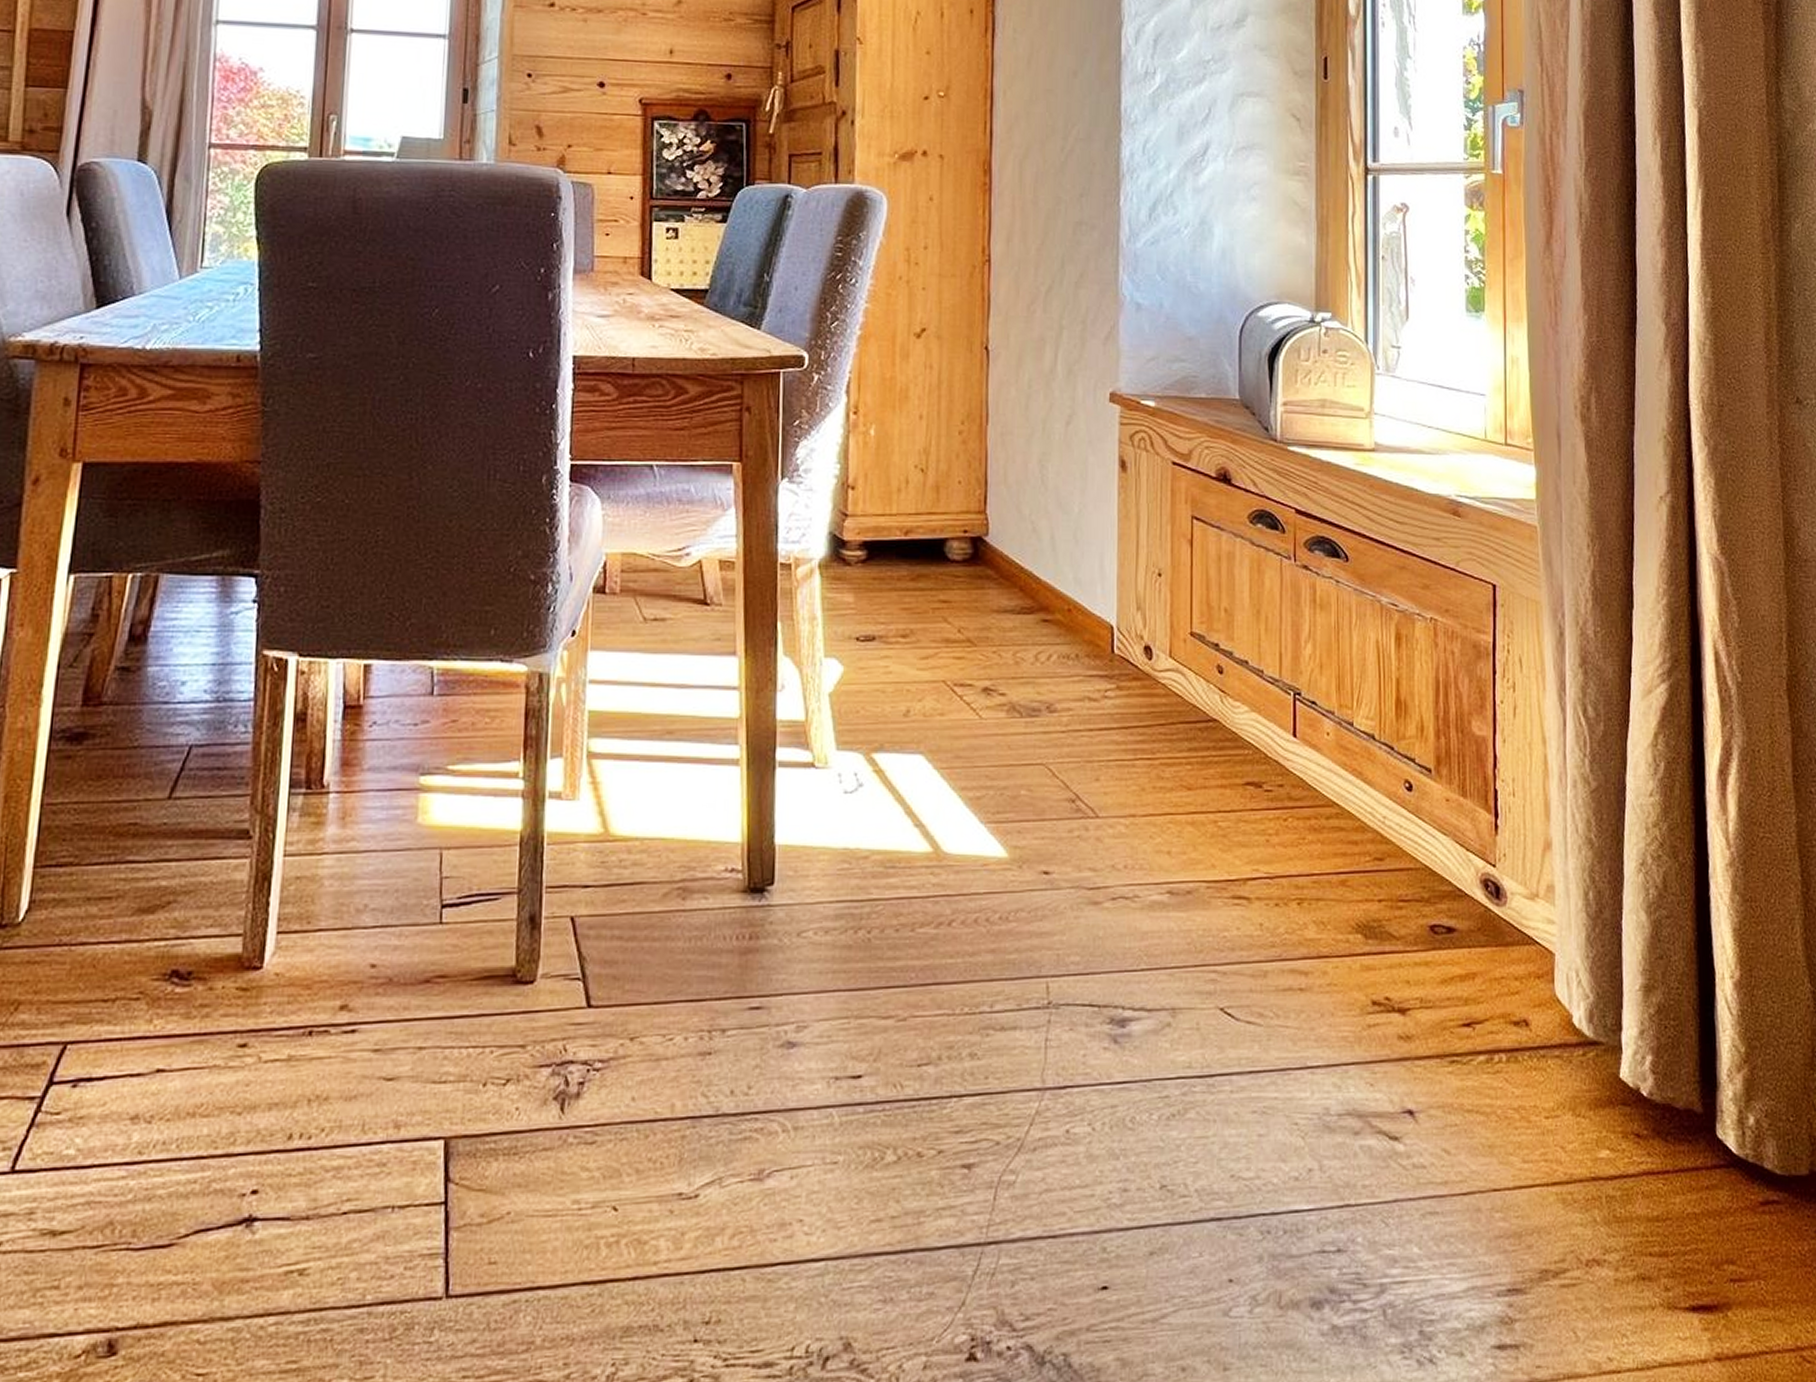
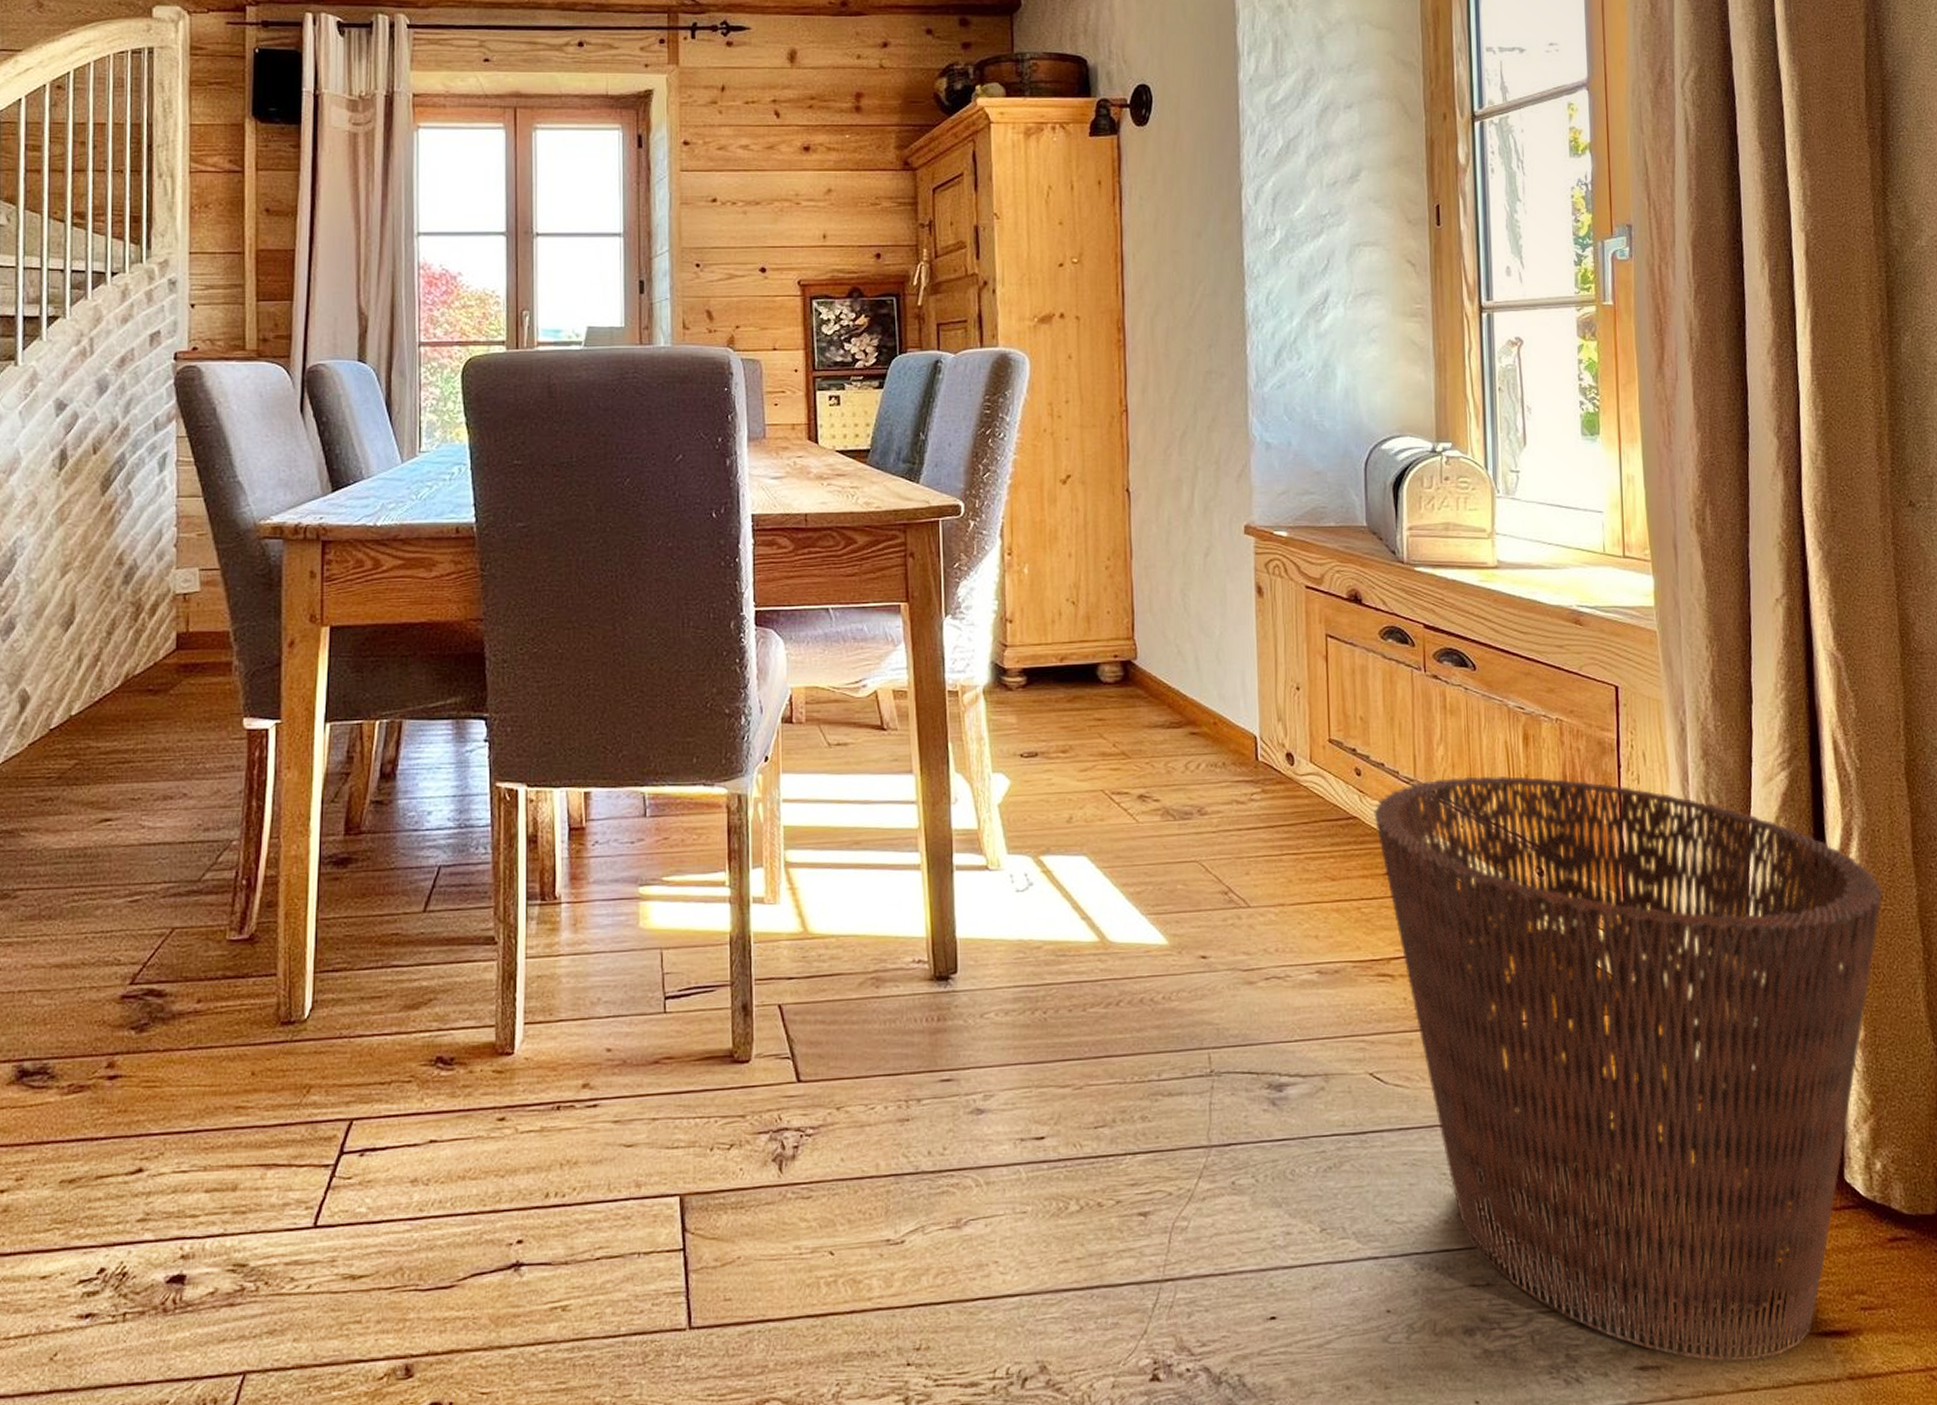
basket: none [1234,678,1762,1340] -> present [1372,775,1883,1362]

